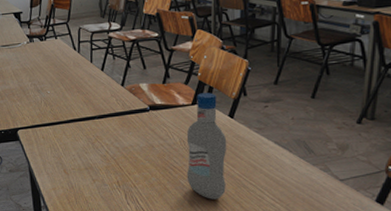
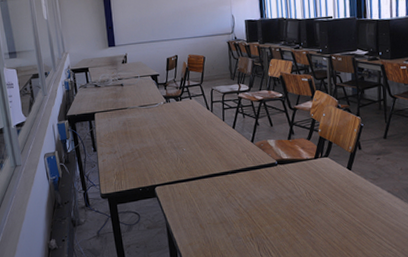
bottle: present [186,93,227,199] -> none [311,147,349,248]

